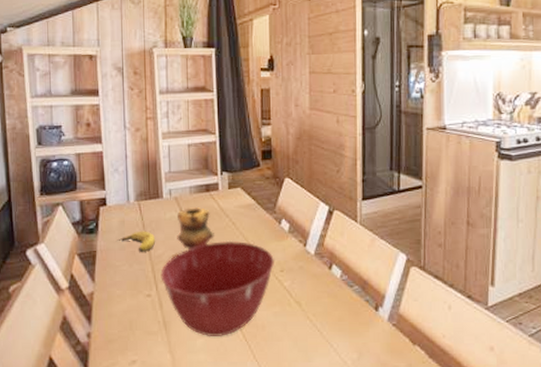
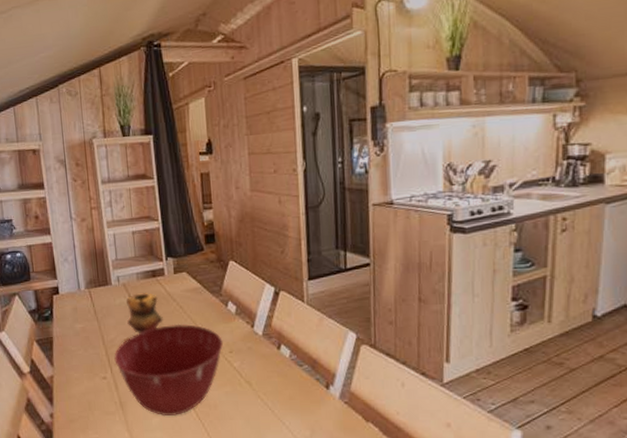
banana: present [117,231,156,253] -> none [71,317,108,338]

